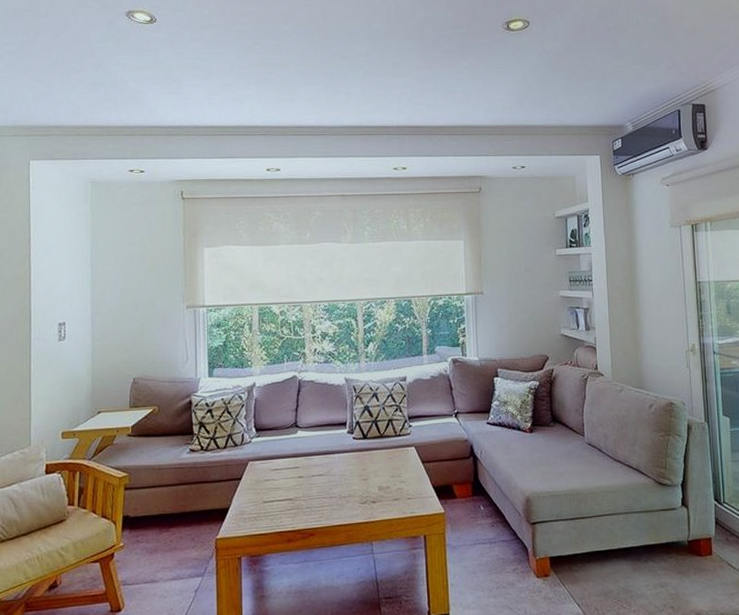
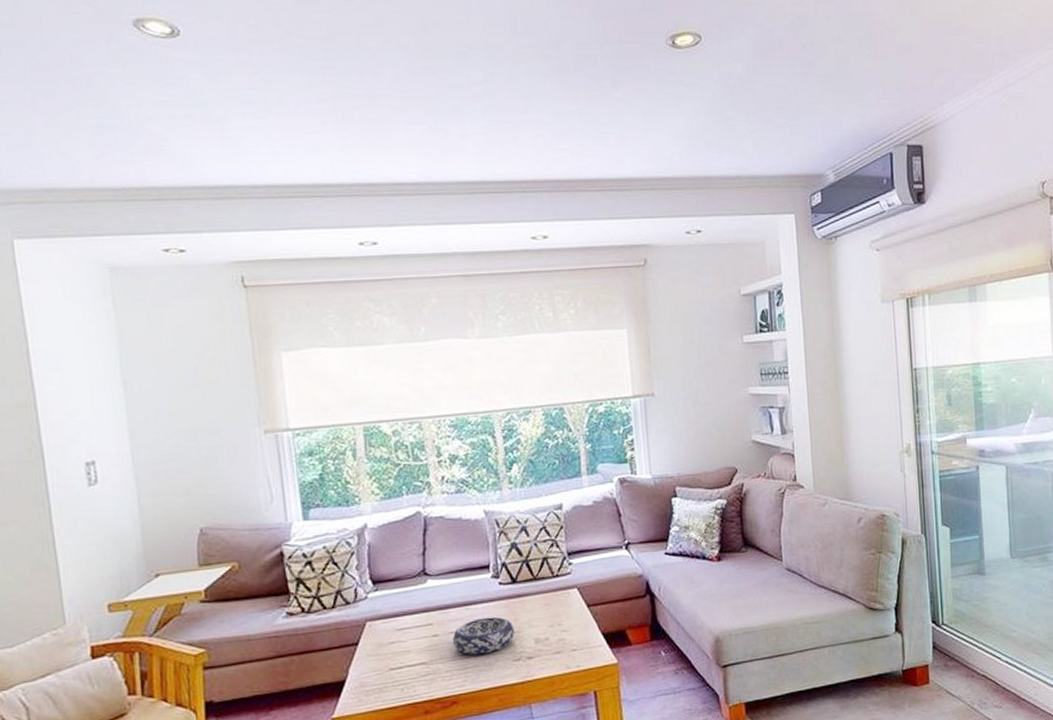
decorative bowl: none [313,465,363,496] -> present [452,616,515,655]

